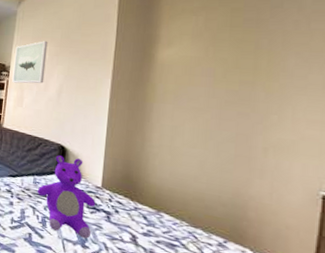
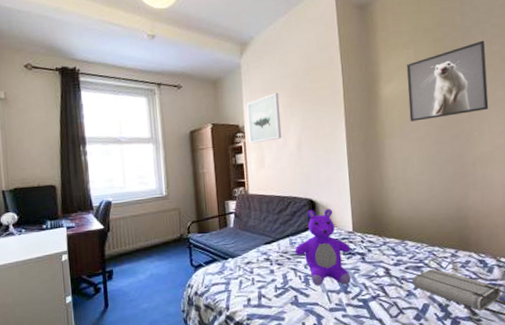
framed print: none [188,15,302,93] -> present [406,40,489,122]

